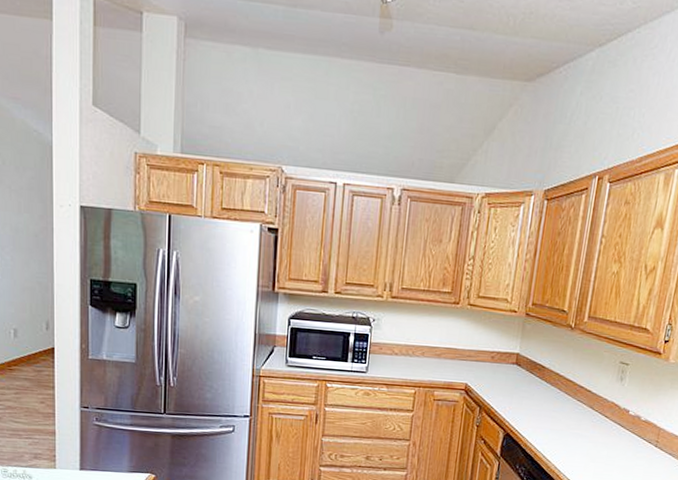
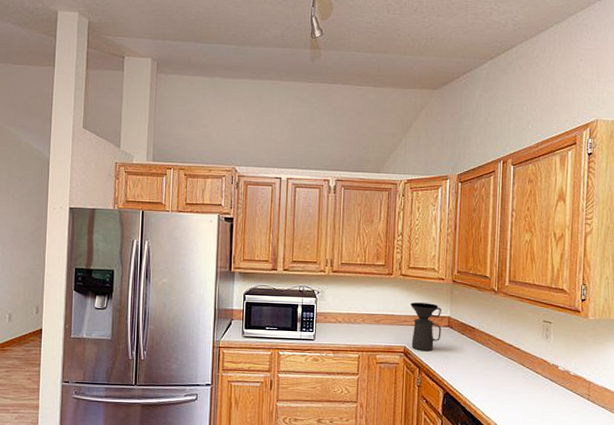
coffee maker: none [473,336,510,390] -> present [411,302,442,352]

